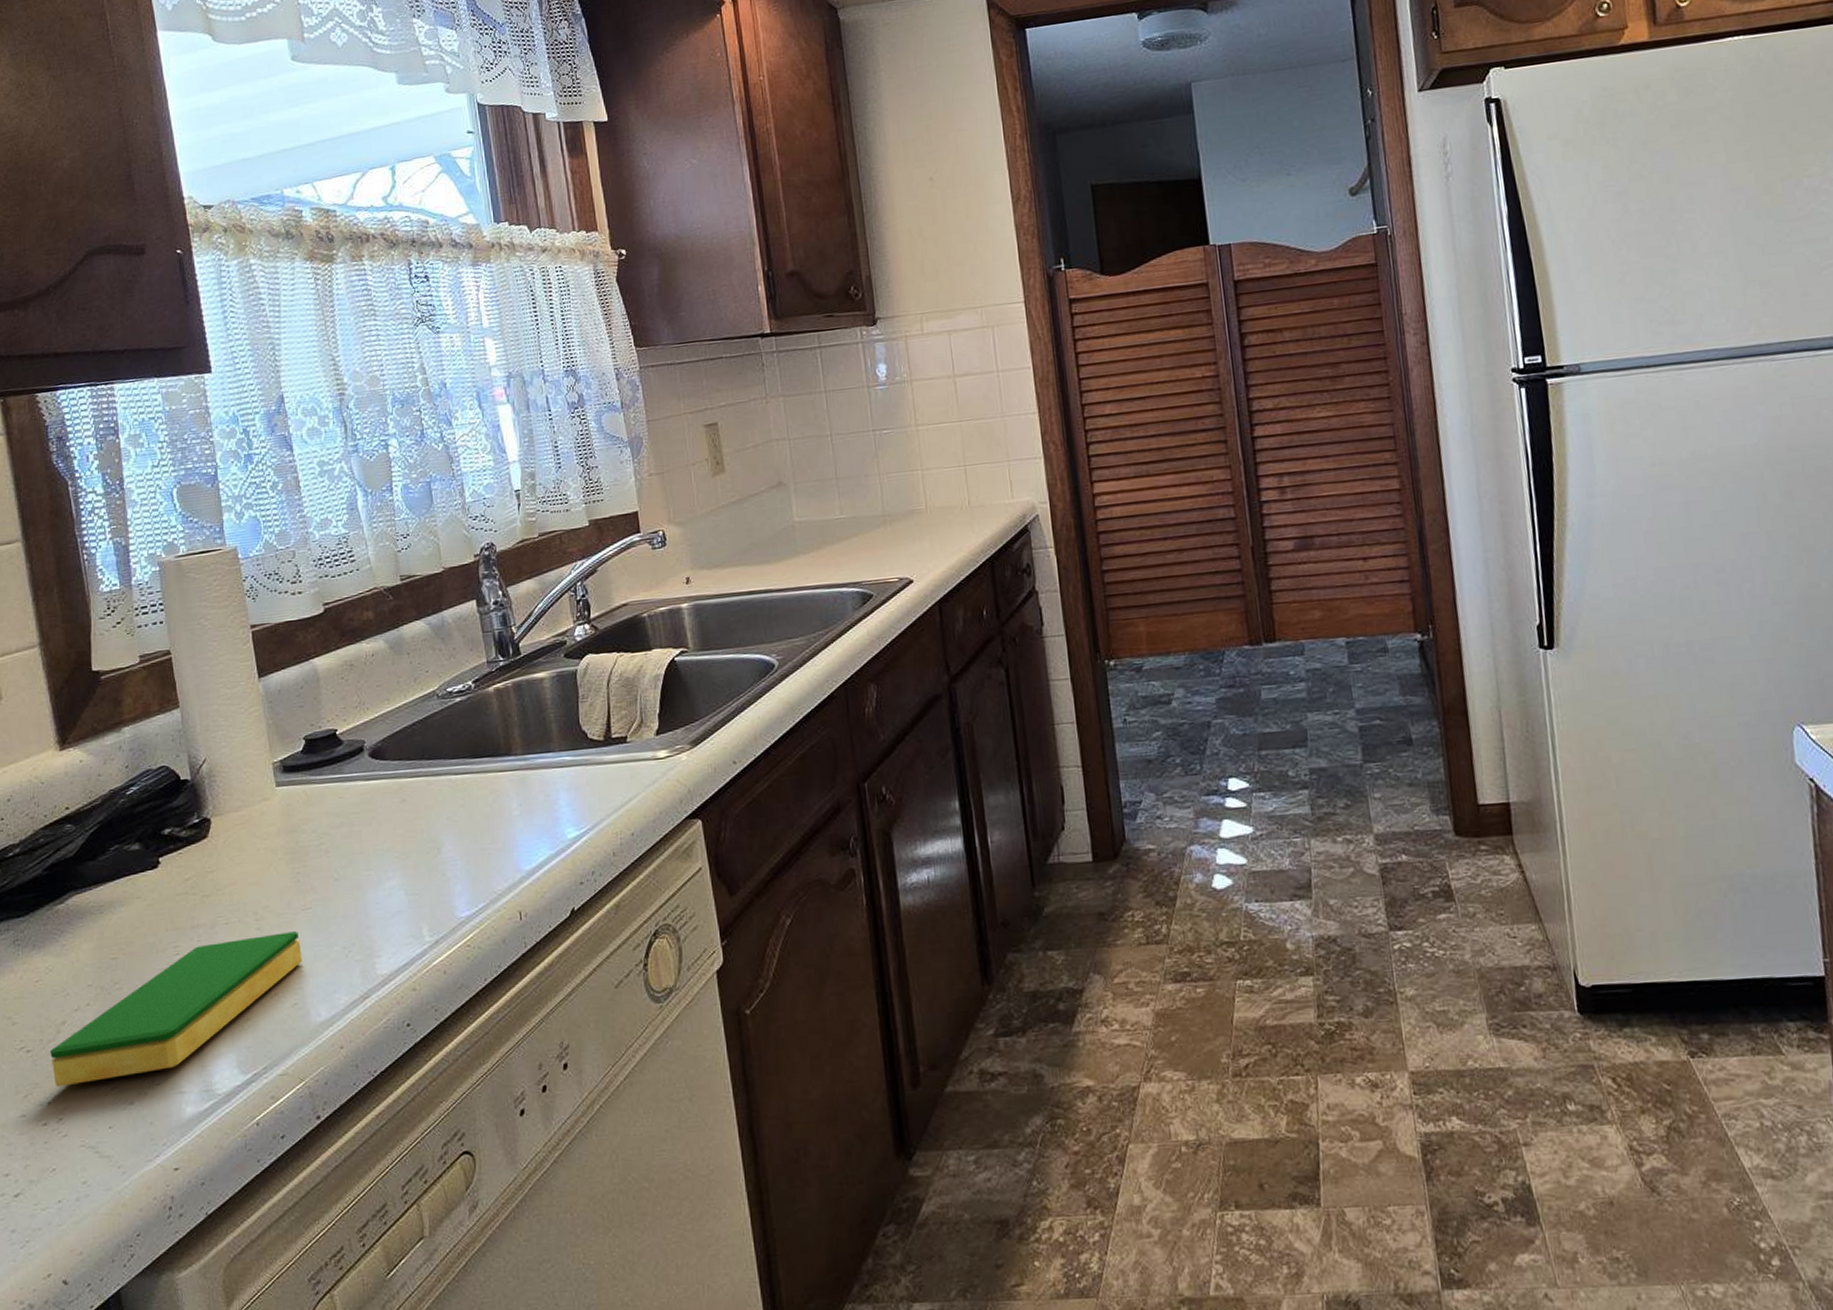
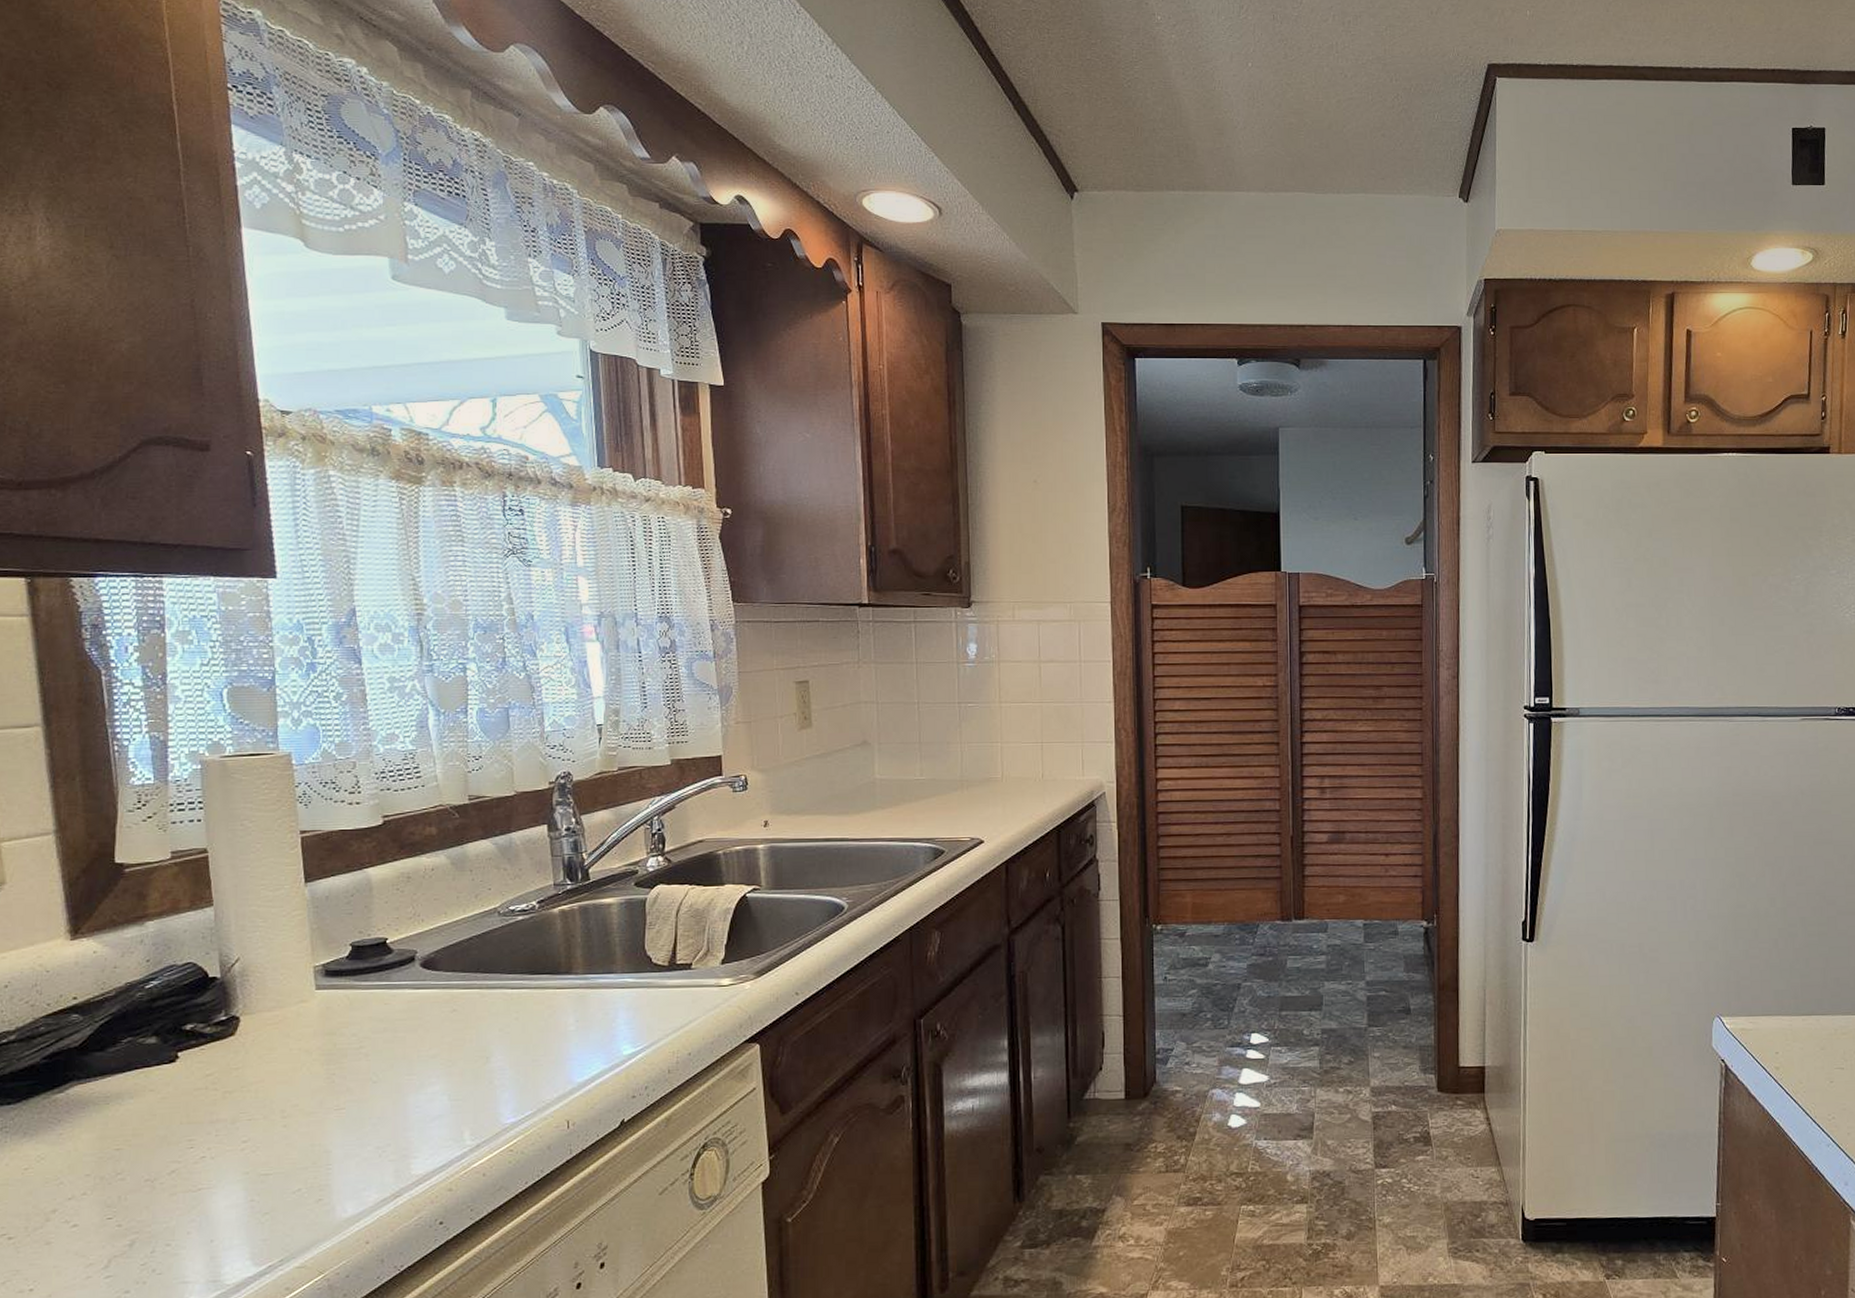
dish sponge: present [50,931,302,1087] -> none [36,1130,331,1275]

